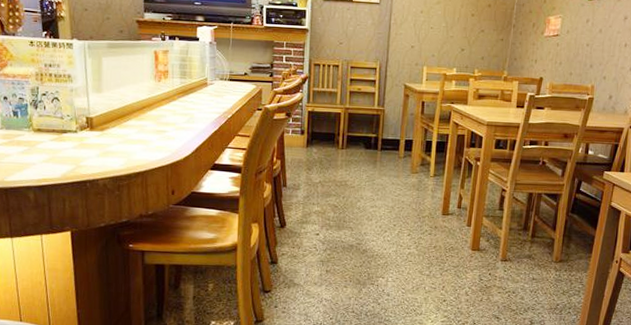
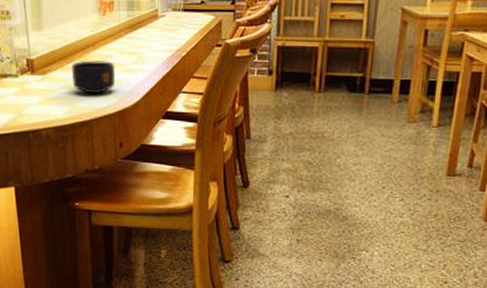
mug: none [128,119,169,149] -> present [71,60,116,95]

